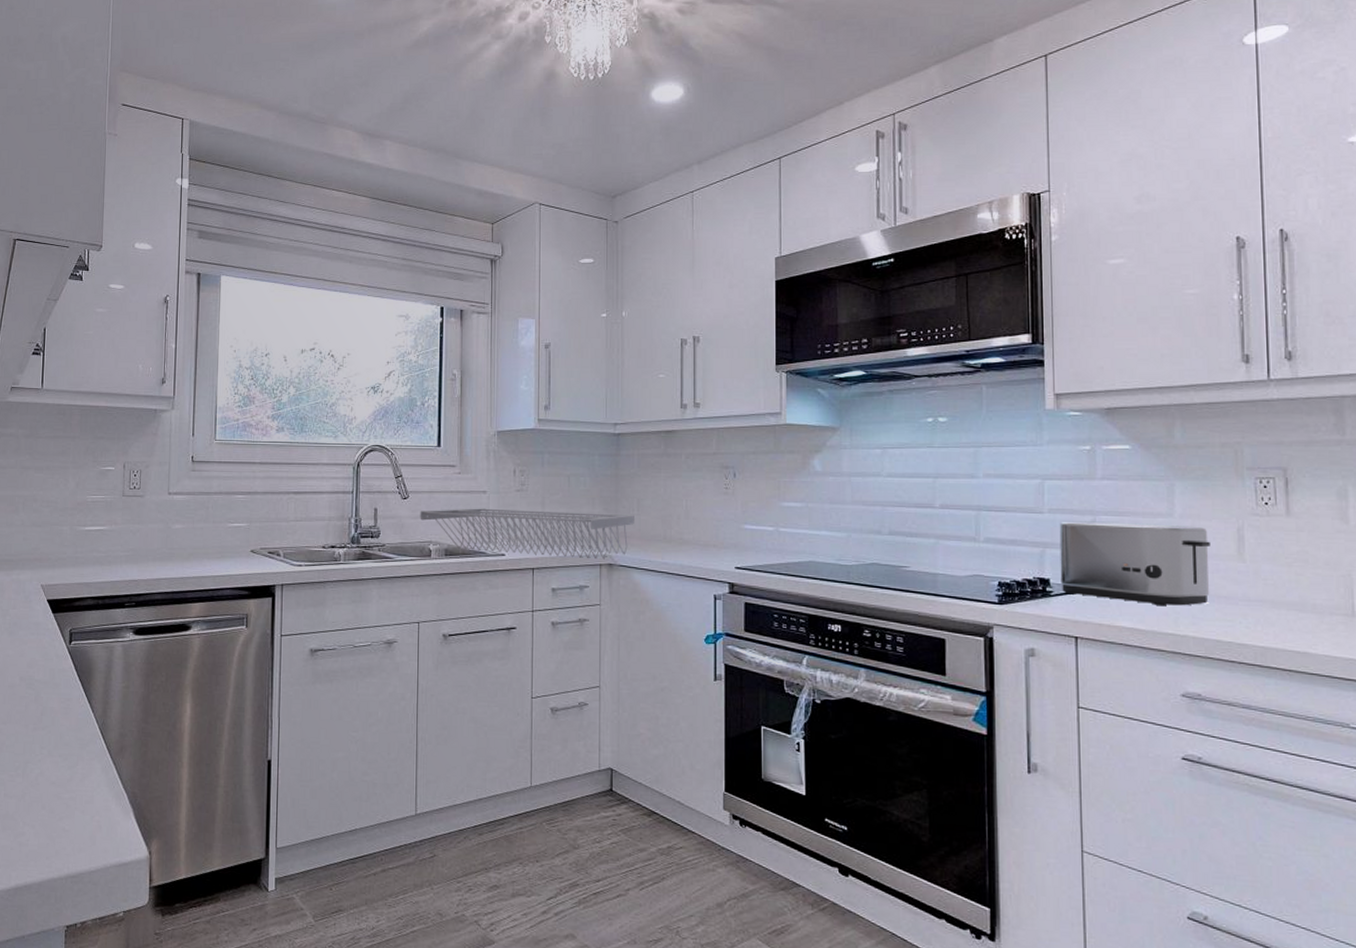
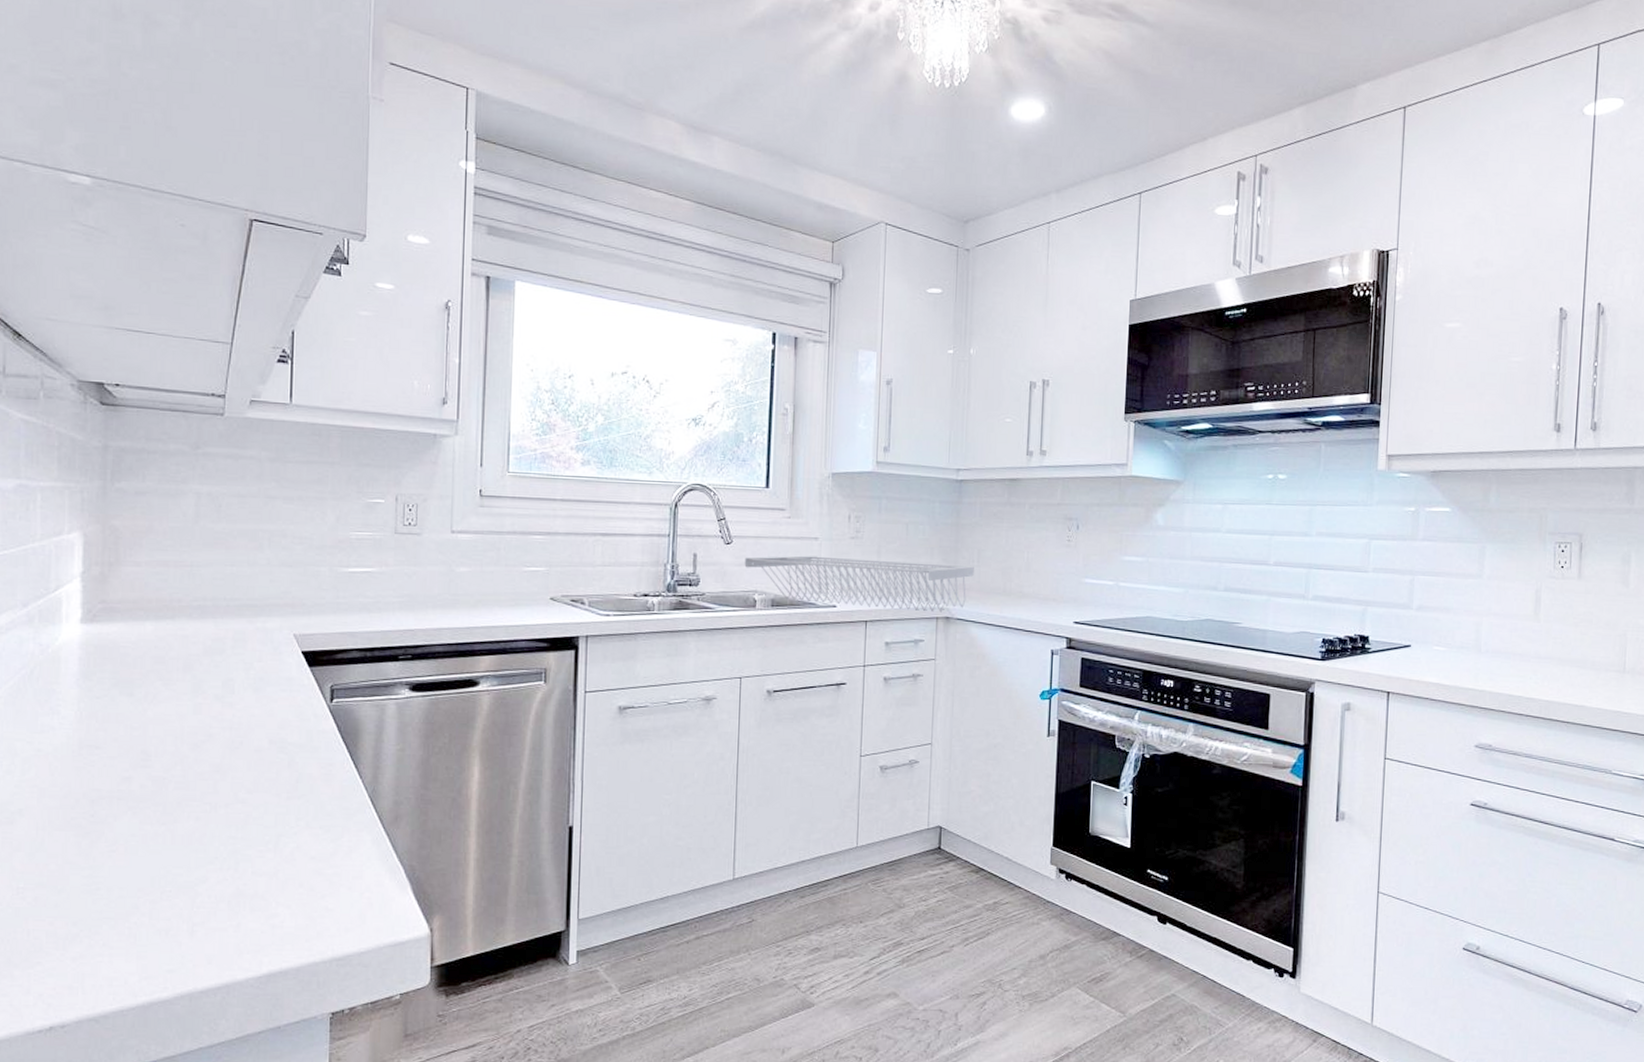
toaster: present [1059,521,1210,607] -> none [1378,580,1512,663]

